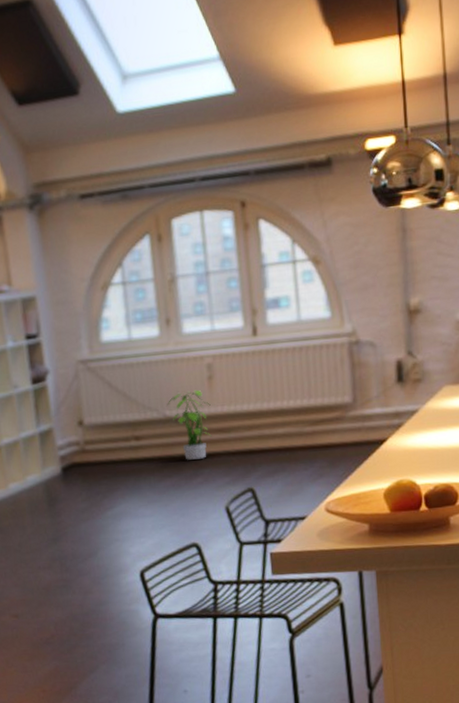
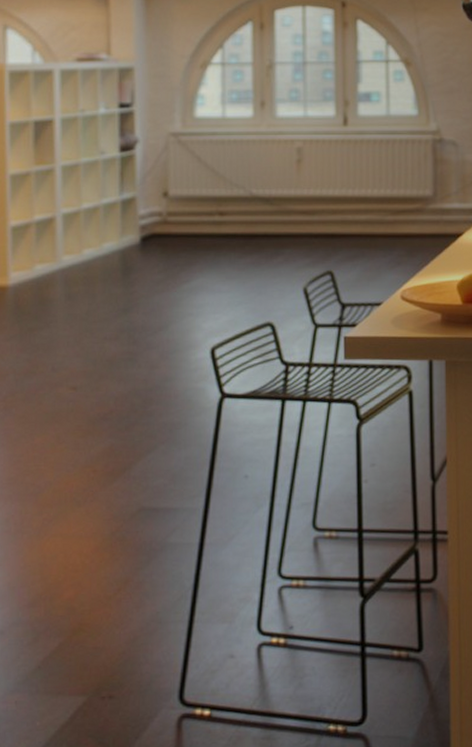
potted plant: present [167,389,212,460] -> none [254,171,297,239]

